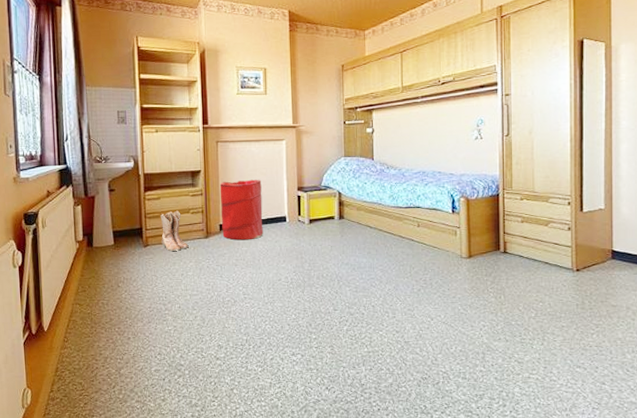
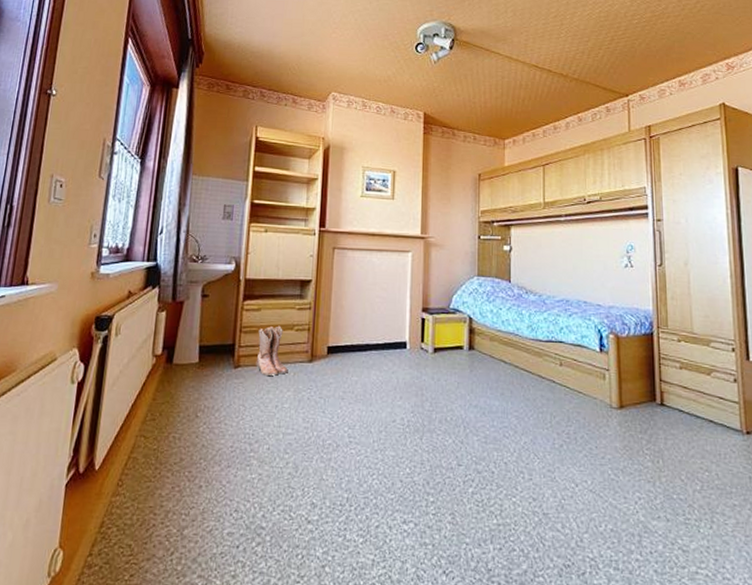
laundry hamper: present [219,179,263,241] -> none [330,295,381,368]

